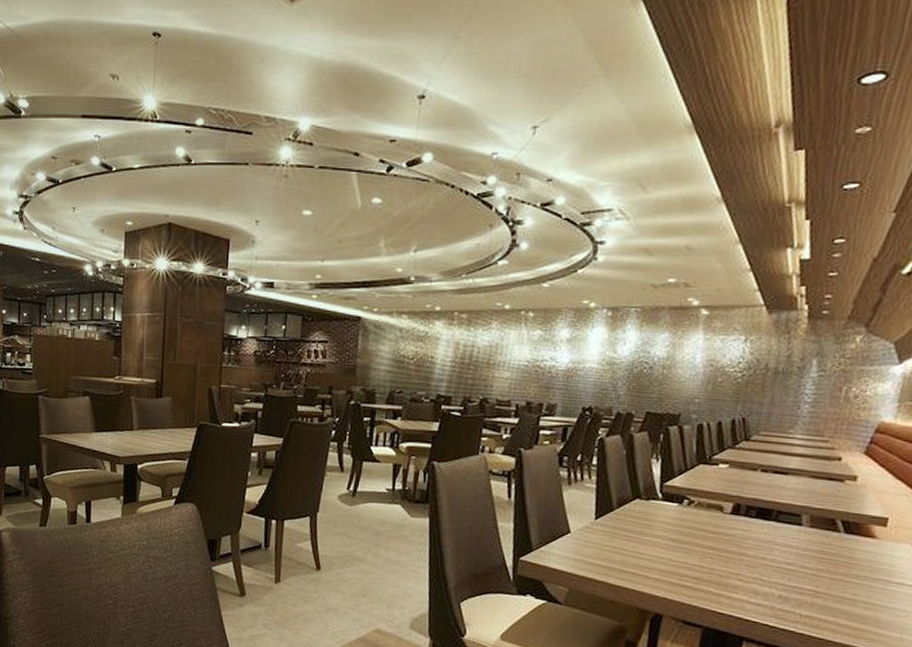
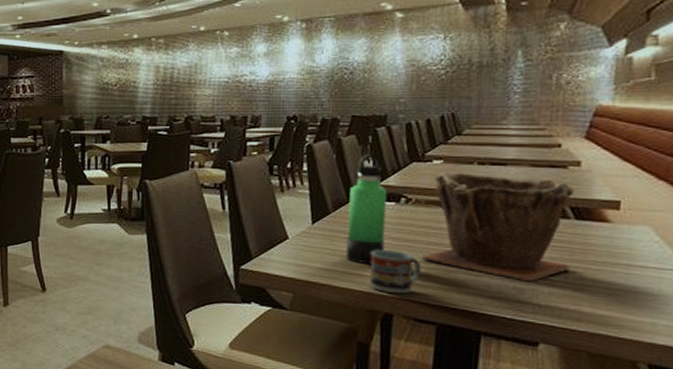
thermos bottle: none [624,453,671,563] -> present [346,154,388,264]
cup: none [644,550,696,596] -> present [369,250,422,294]
plant pot: none [695,477,848,591] -> present [420,172,574,281]

